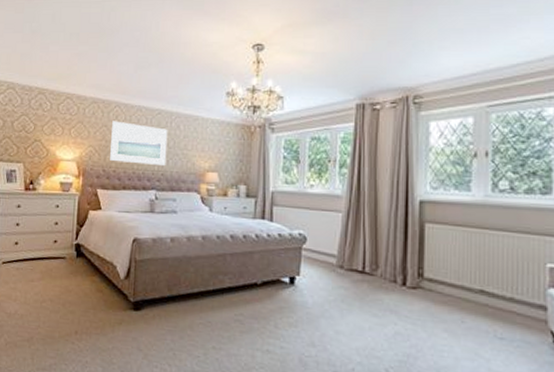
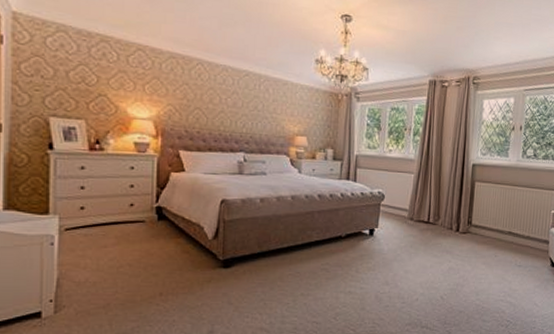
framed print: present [110,121,168,165] -> none [193,79,257,128]

